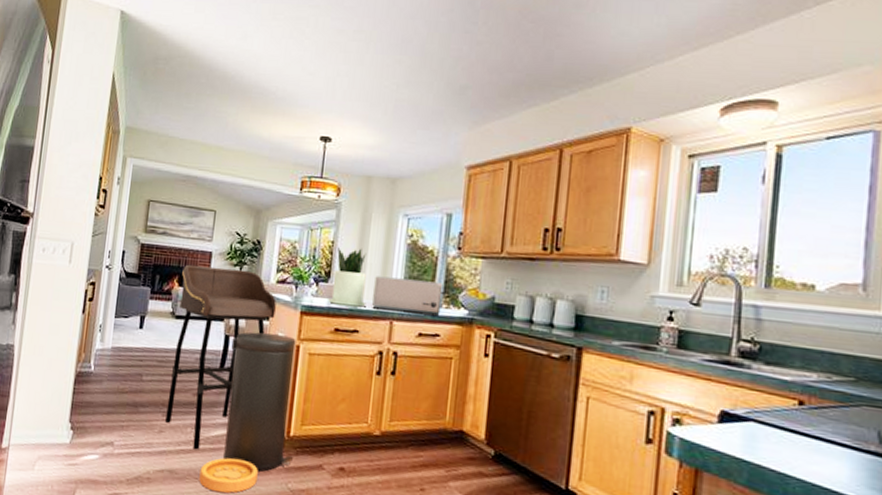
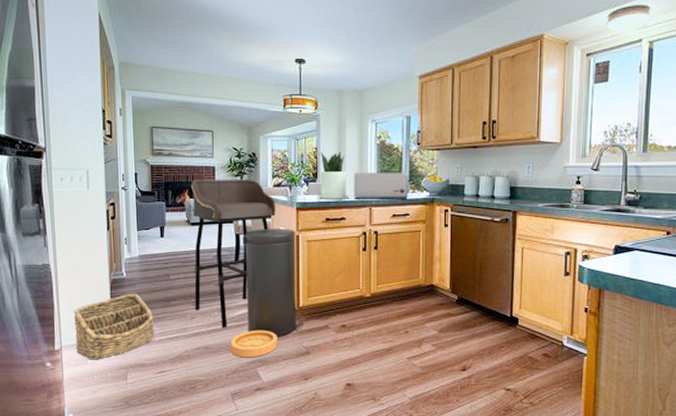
basket: none [24,391,116,468] -> present [73,293,154,360]

